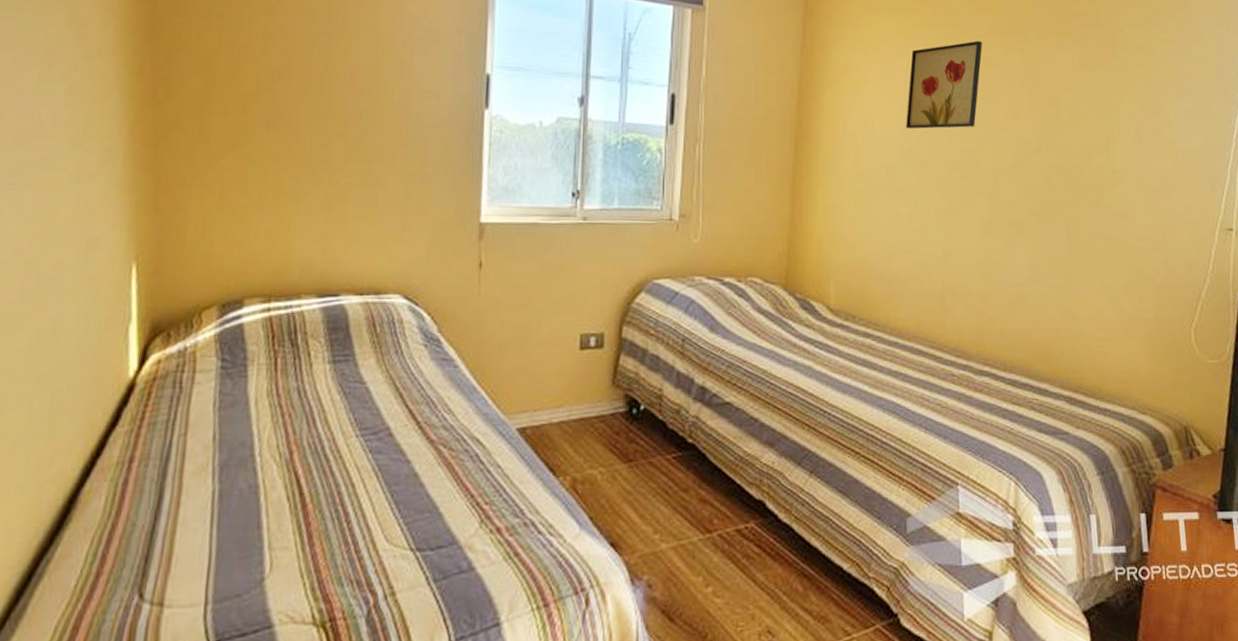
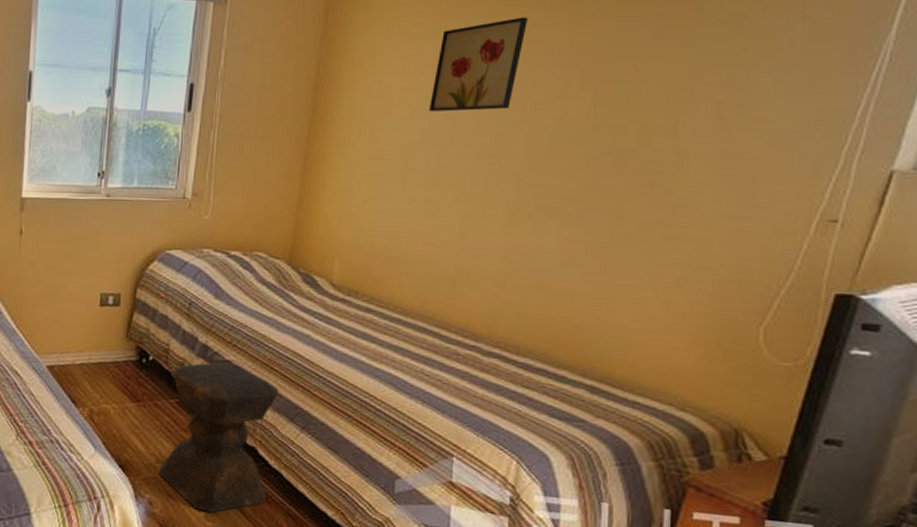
stool: none [657,405,784,587] -> present [159,362,279,513]

